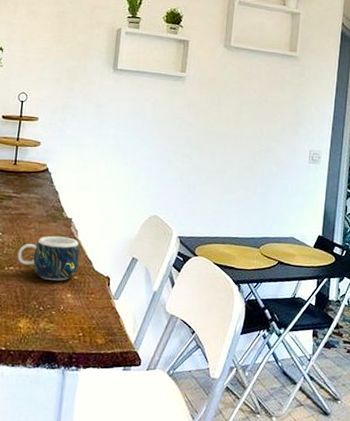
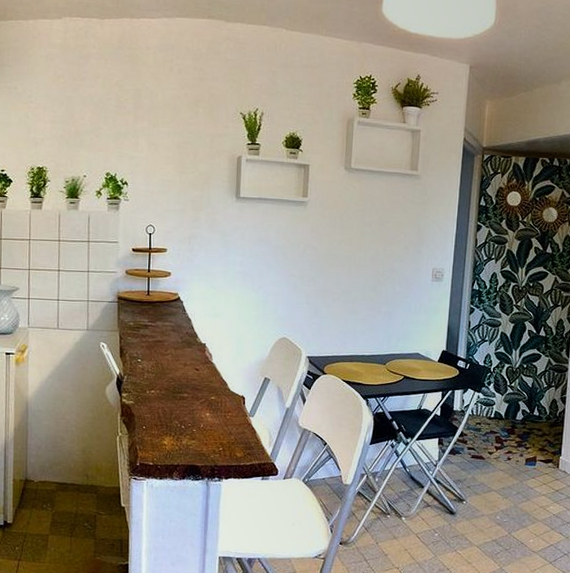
mug: present [17,235,80,281] -> none [157,360,215,402]

